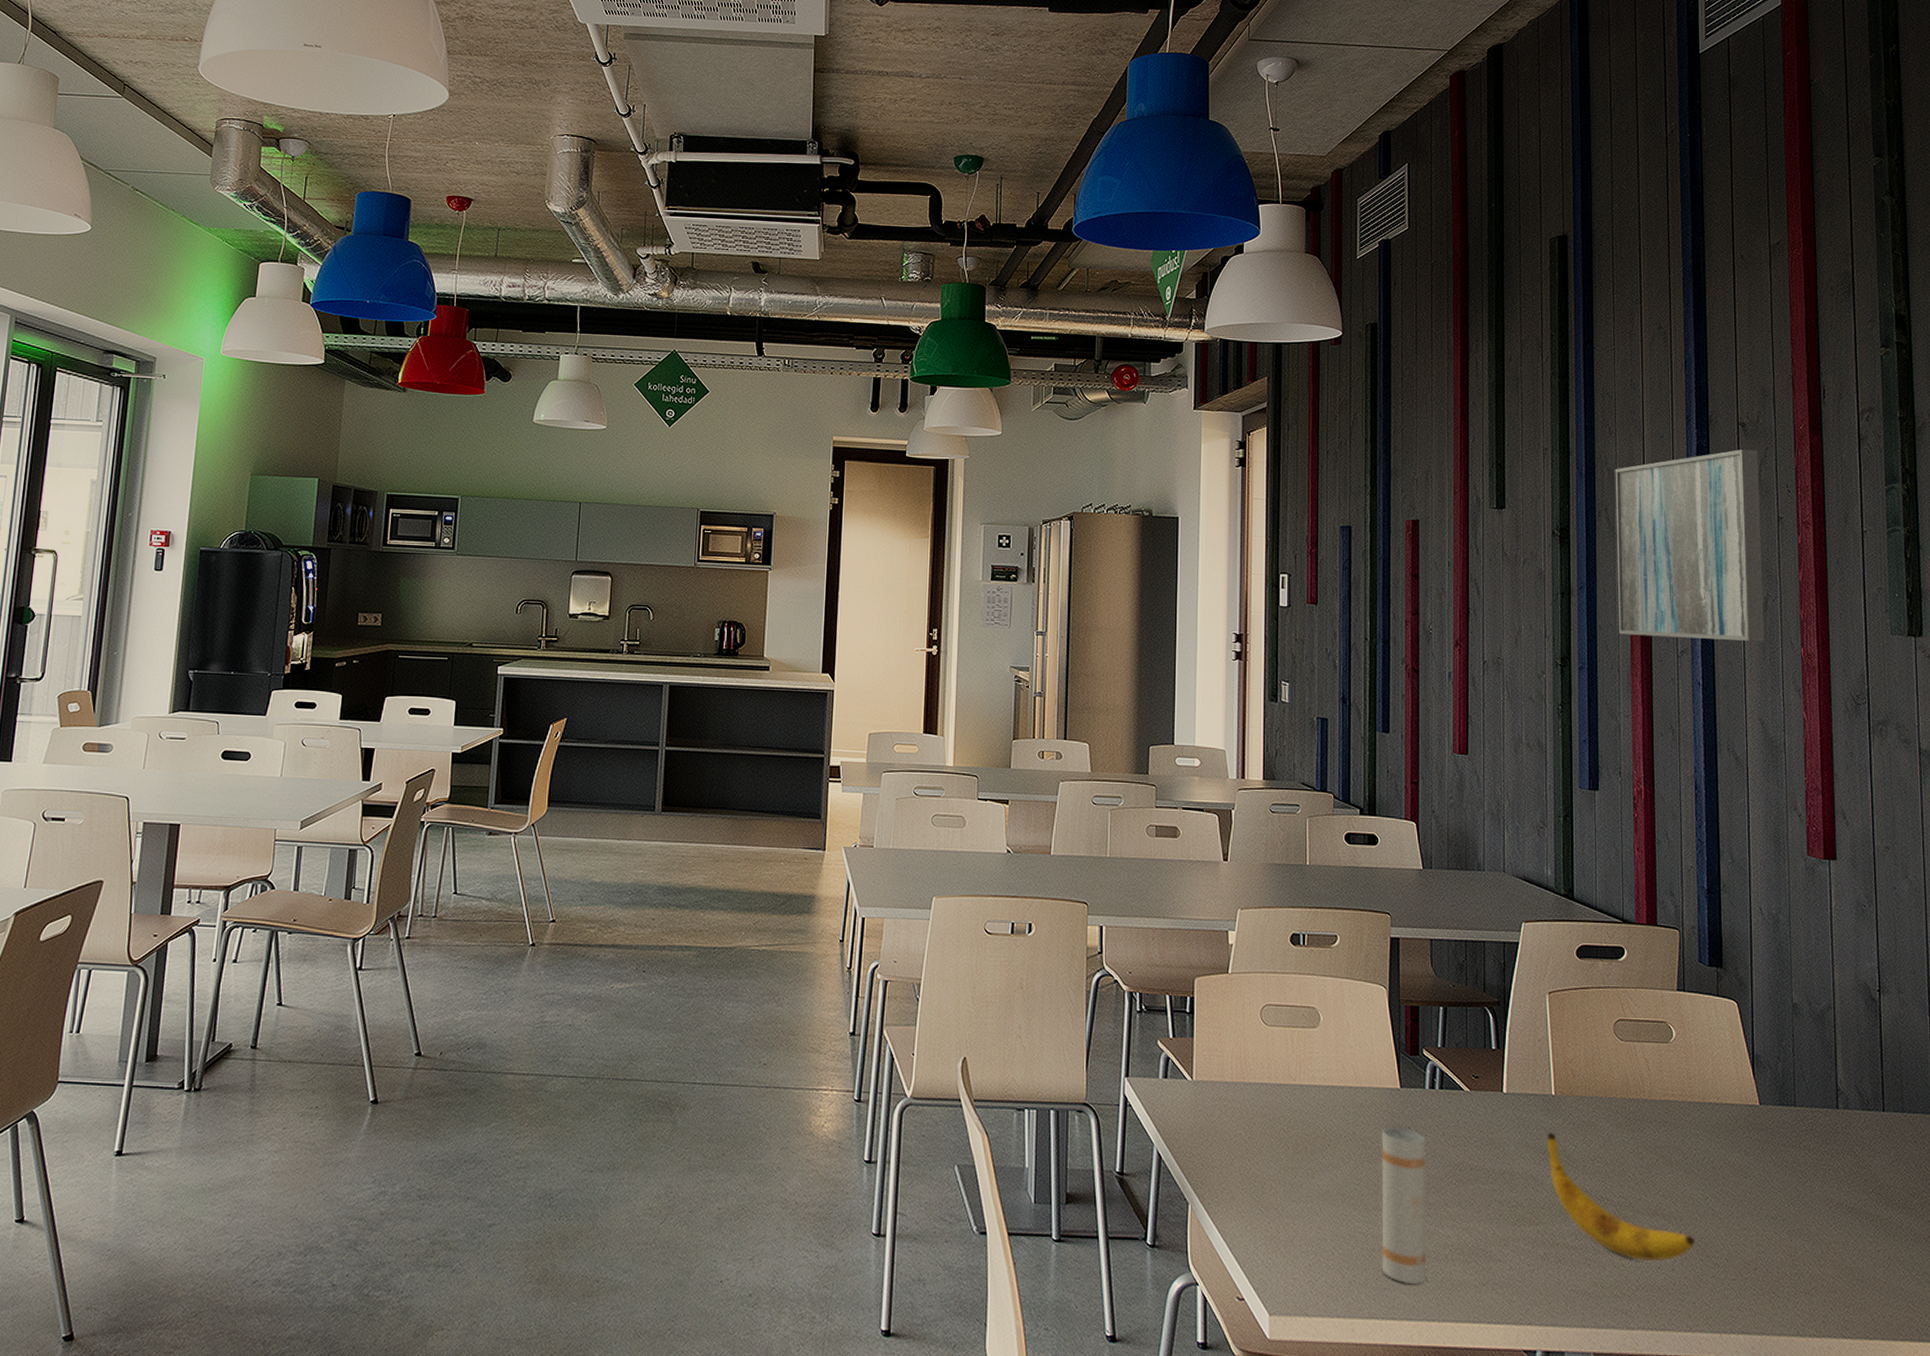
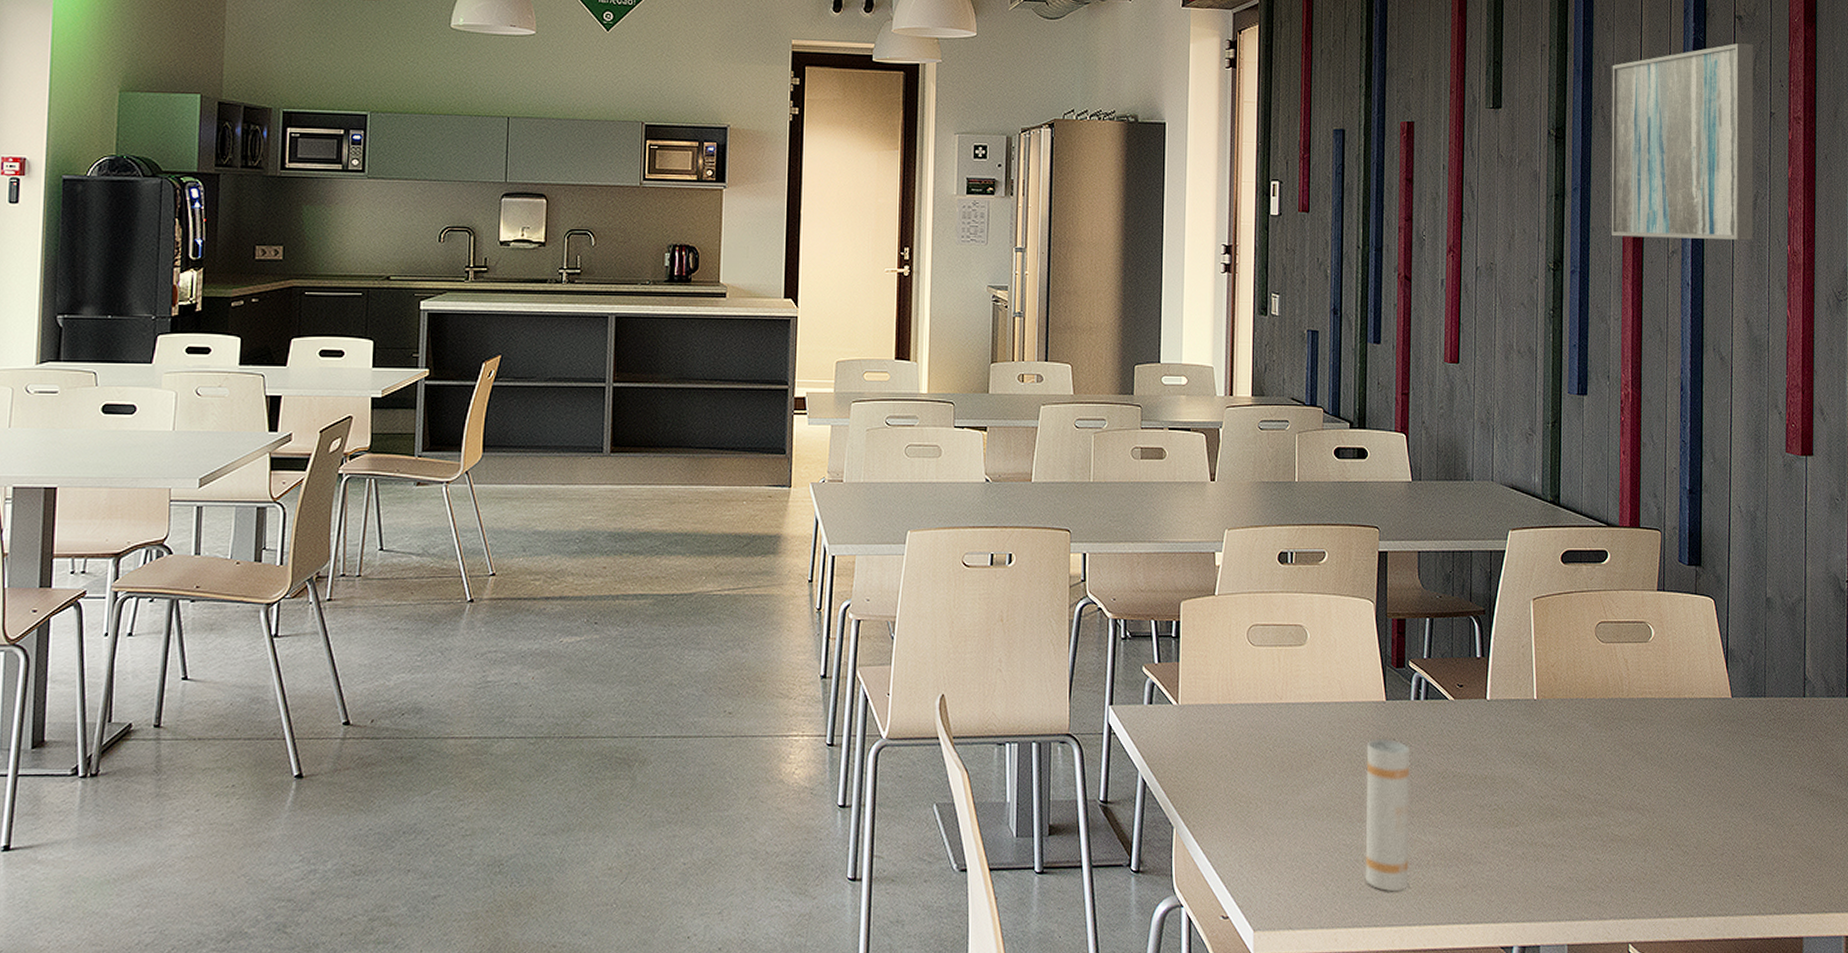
banana: present [1547,1132,1695,1261] -> none [1528,735,1666,854]

